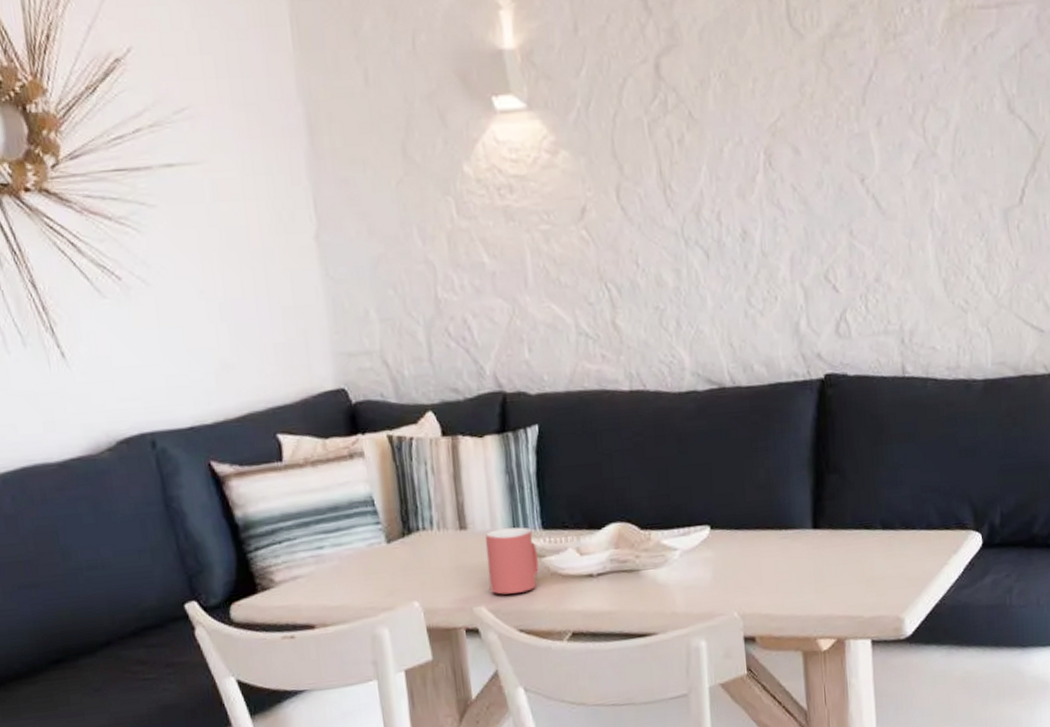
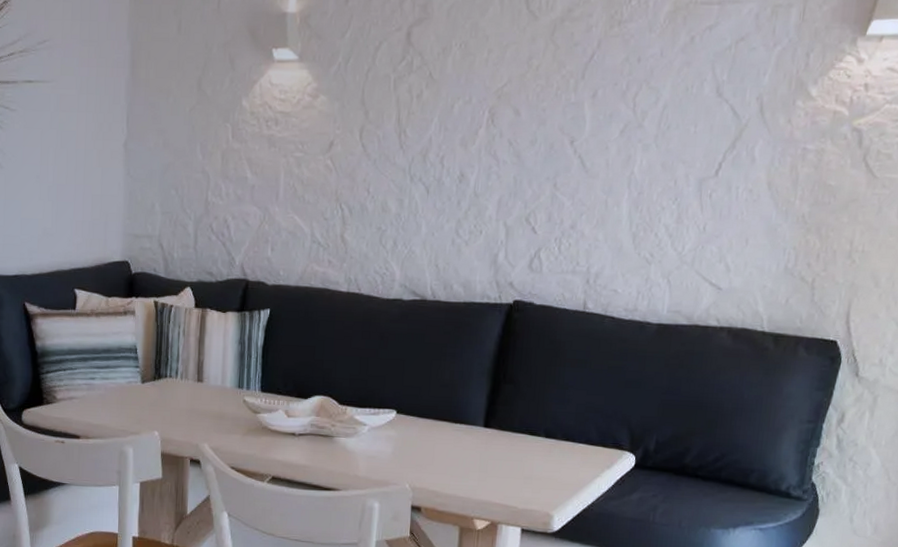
mug: present [485,527,539,595] -> none [213,386,254,439]

